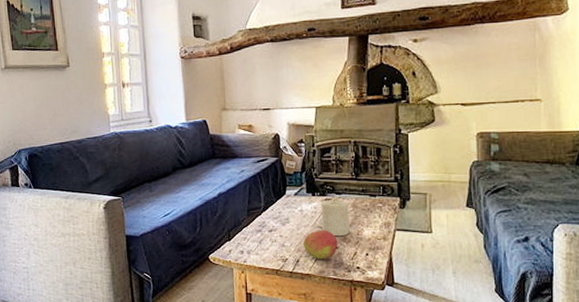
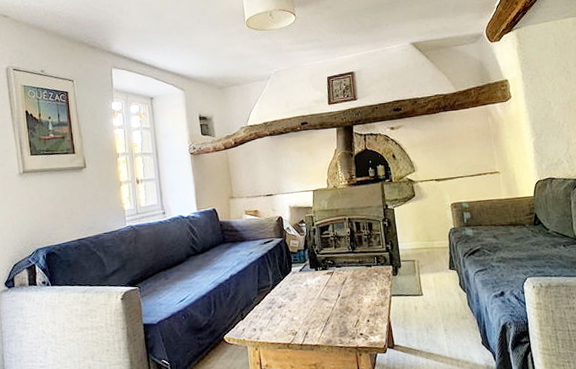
fruit: present [303,230,339,260] -> none [310,301,343,330]
candle: present [320,197,350,237] -> none [323,270,351,307]

